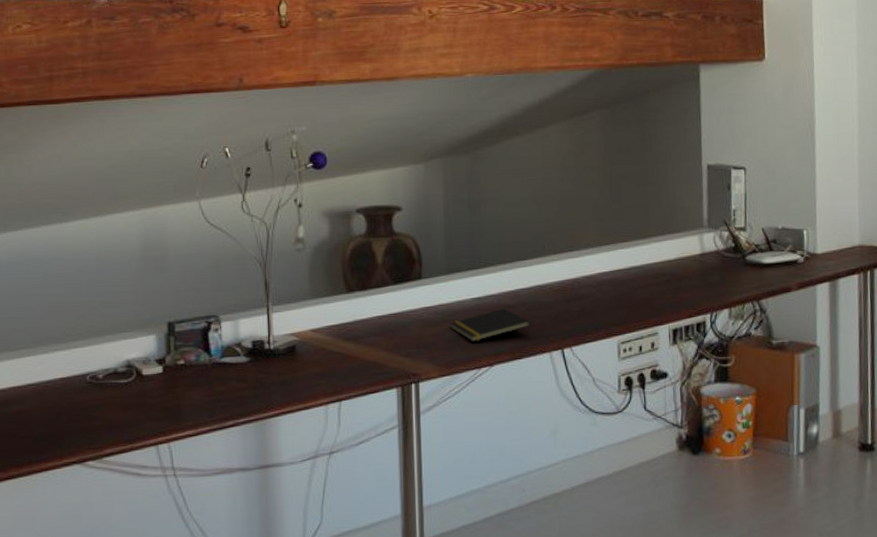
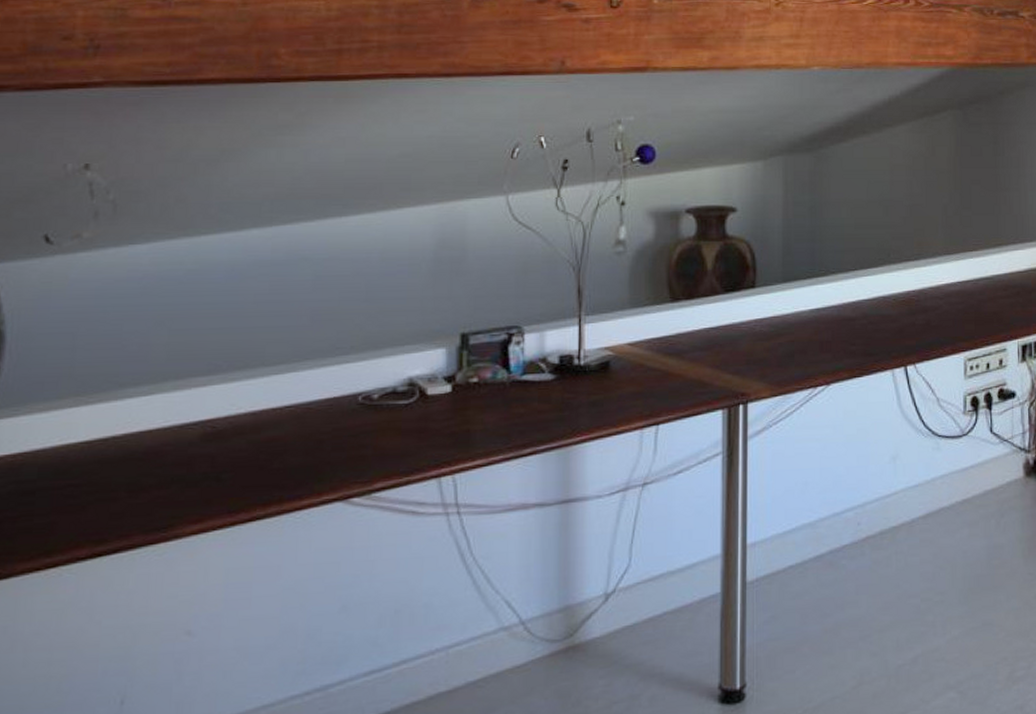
notepad: present [449,308,530,342] -> none [784,321,872,358]

